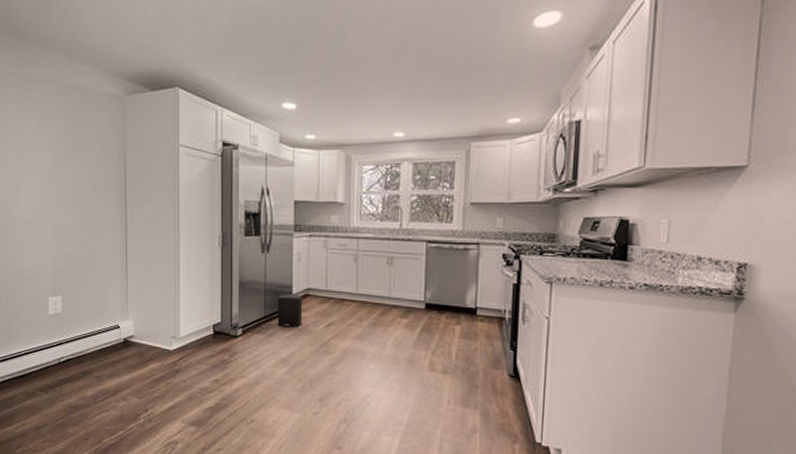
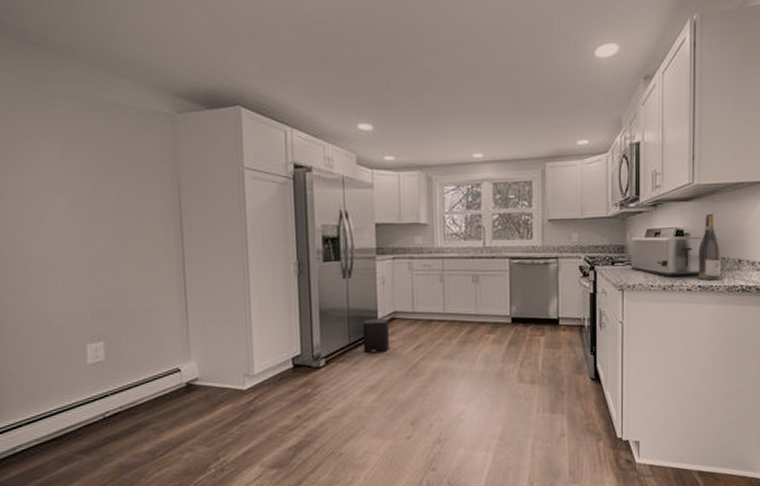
toaster: none [562,225,654,273] -> present [630,236,703,277]
wine bottle: none [644,202,676,279] -> present [698,213,722,281]

